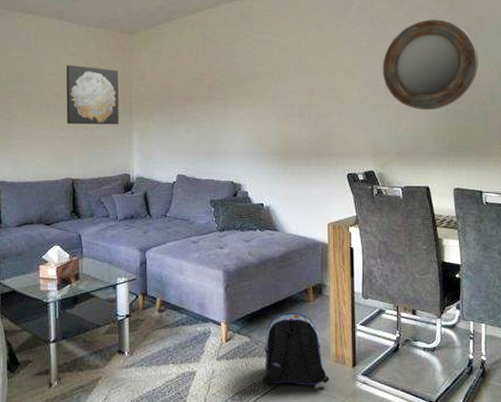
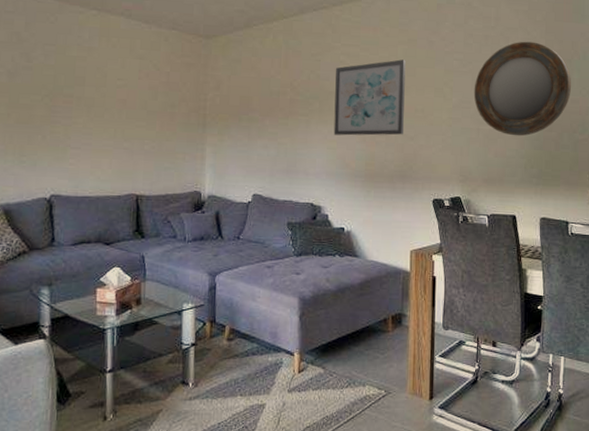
wall art: present [66,65,119,125] -> none [132,69,193,138]
wall art: none [249,43,316,117] -> present [333,59,406,136]
backpack: present [262,312,330,385] -> none [335,343,406,419]

